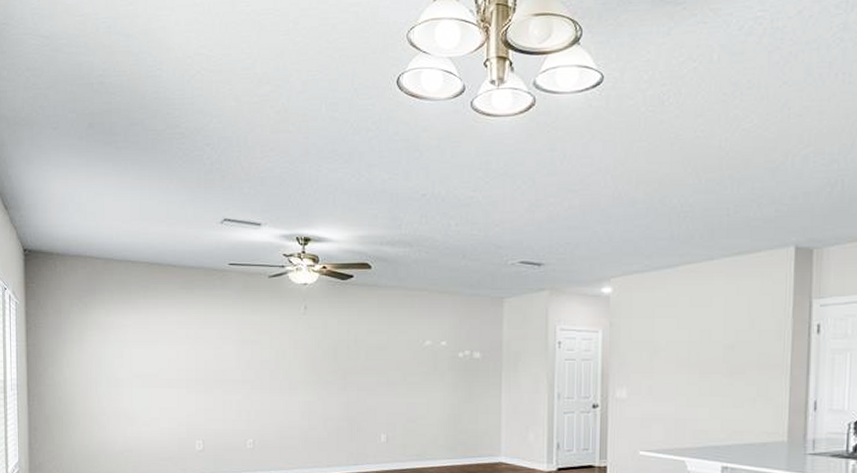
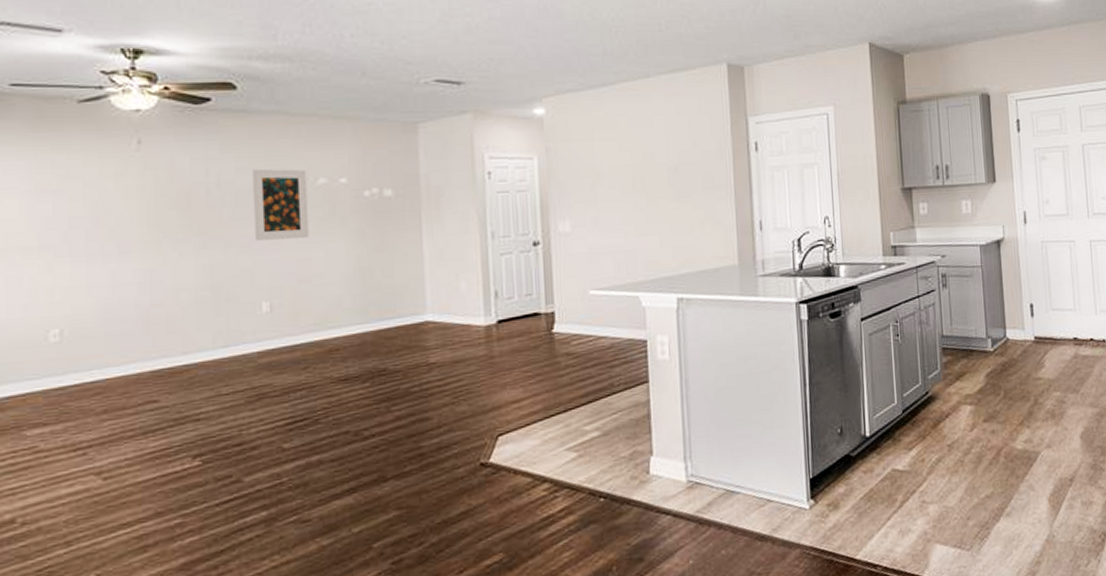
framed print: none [378,331,417,387] -> present [251,168,310,240]

